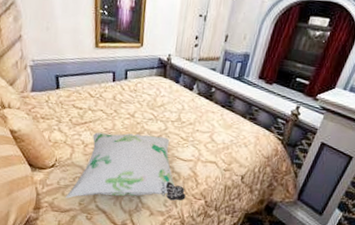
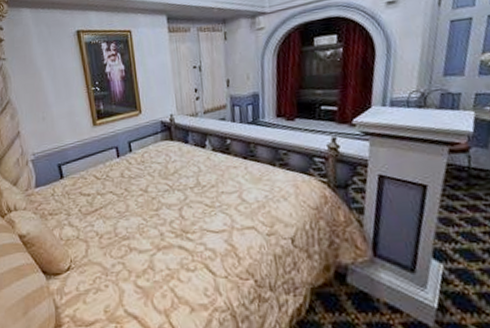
decorative pillow: present [66,132,186,201] -> none [88,208,229,307]

